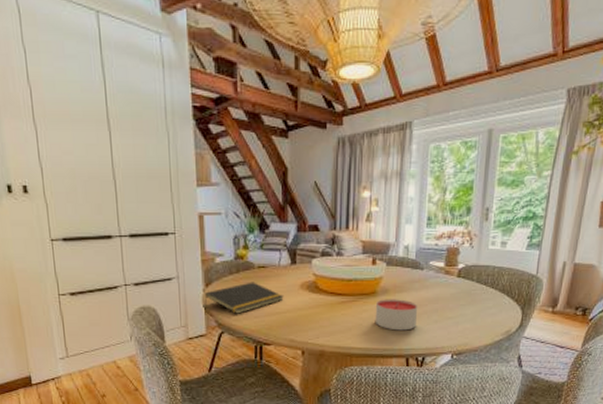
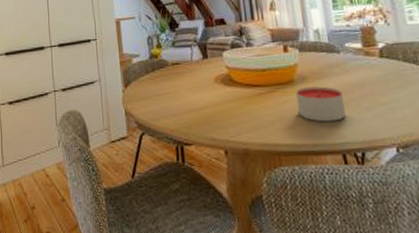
notepad: present [204,282,284,314] -> none [124,79,200,113]

